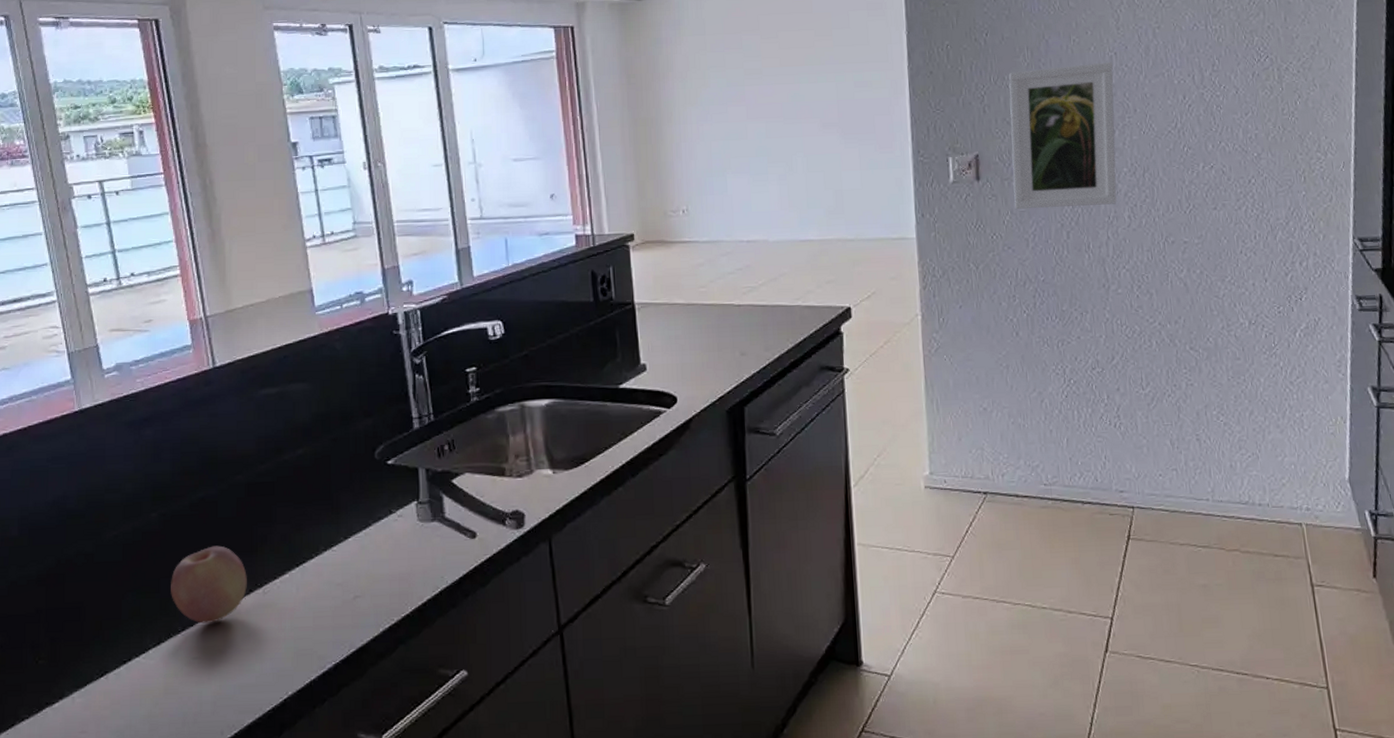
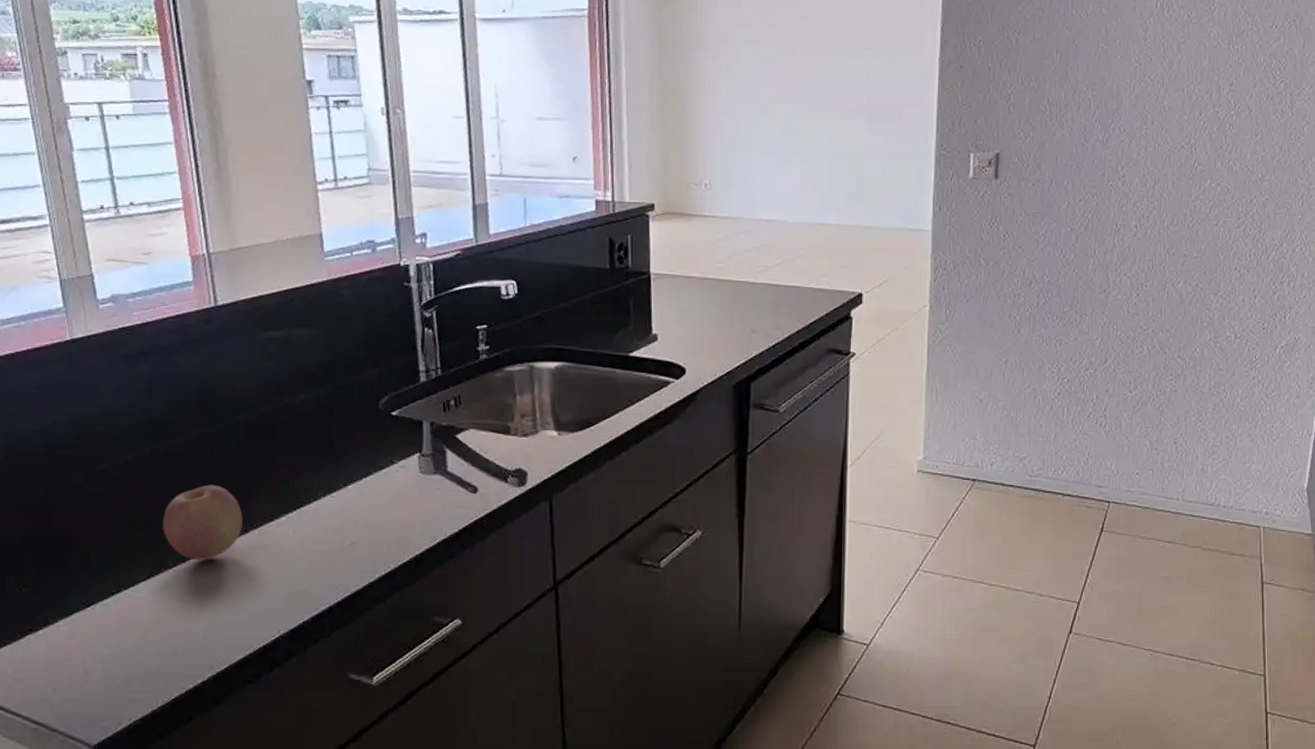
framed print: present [1008,62,1117,210] -> none [1028,72,1136,213]

